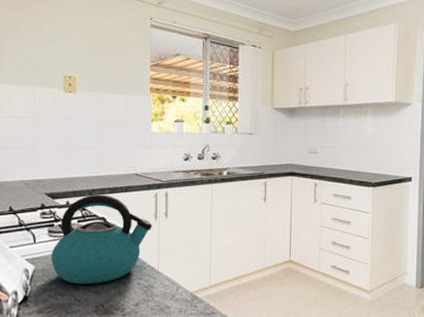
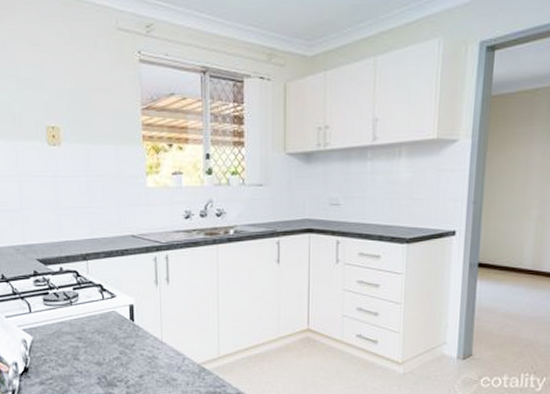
kettle: present [51,194,152,284] -> none [48,259,153,355]

